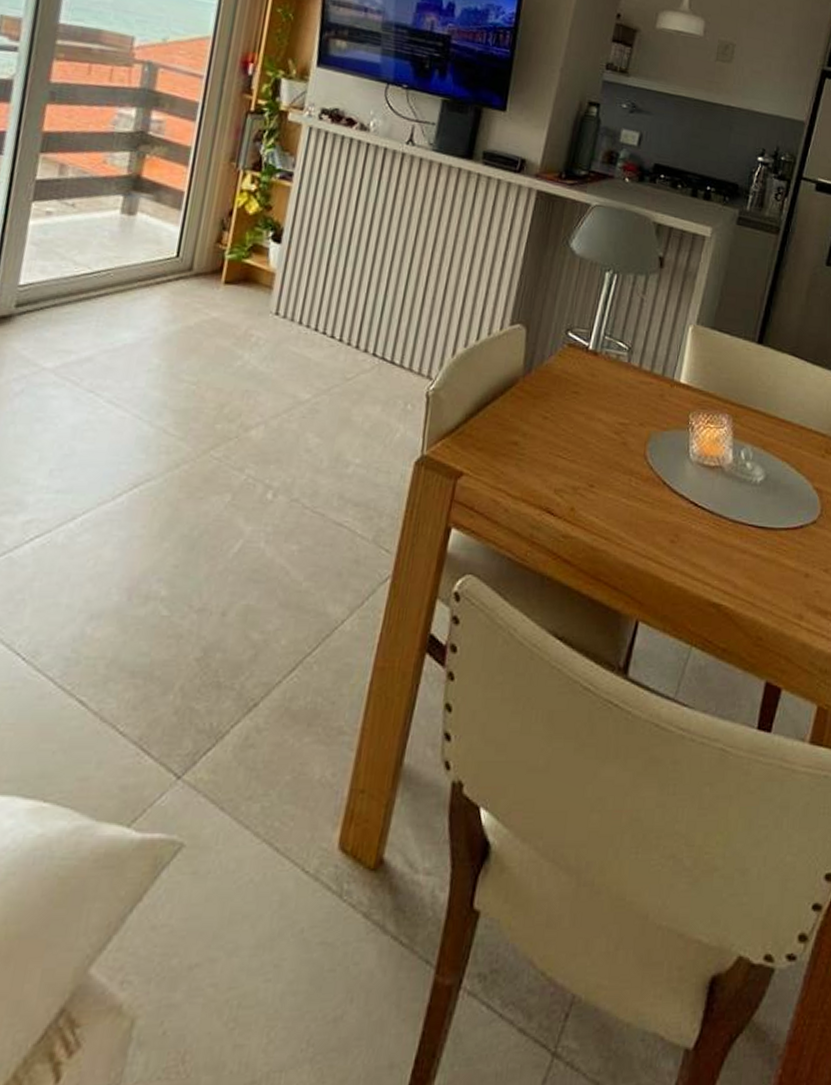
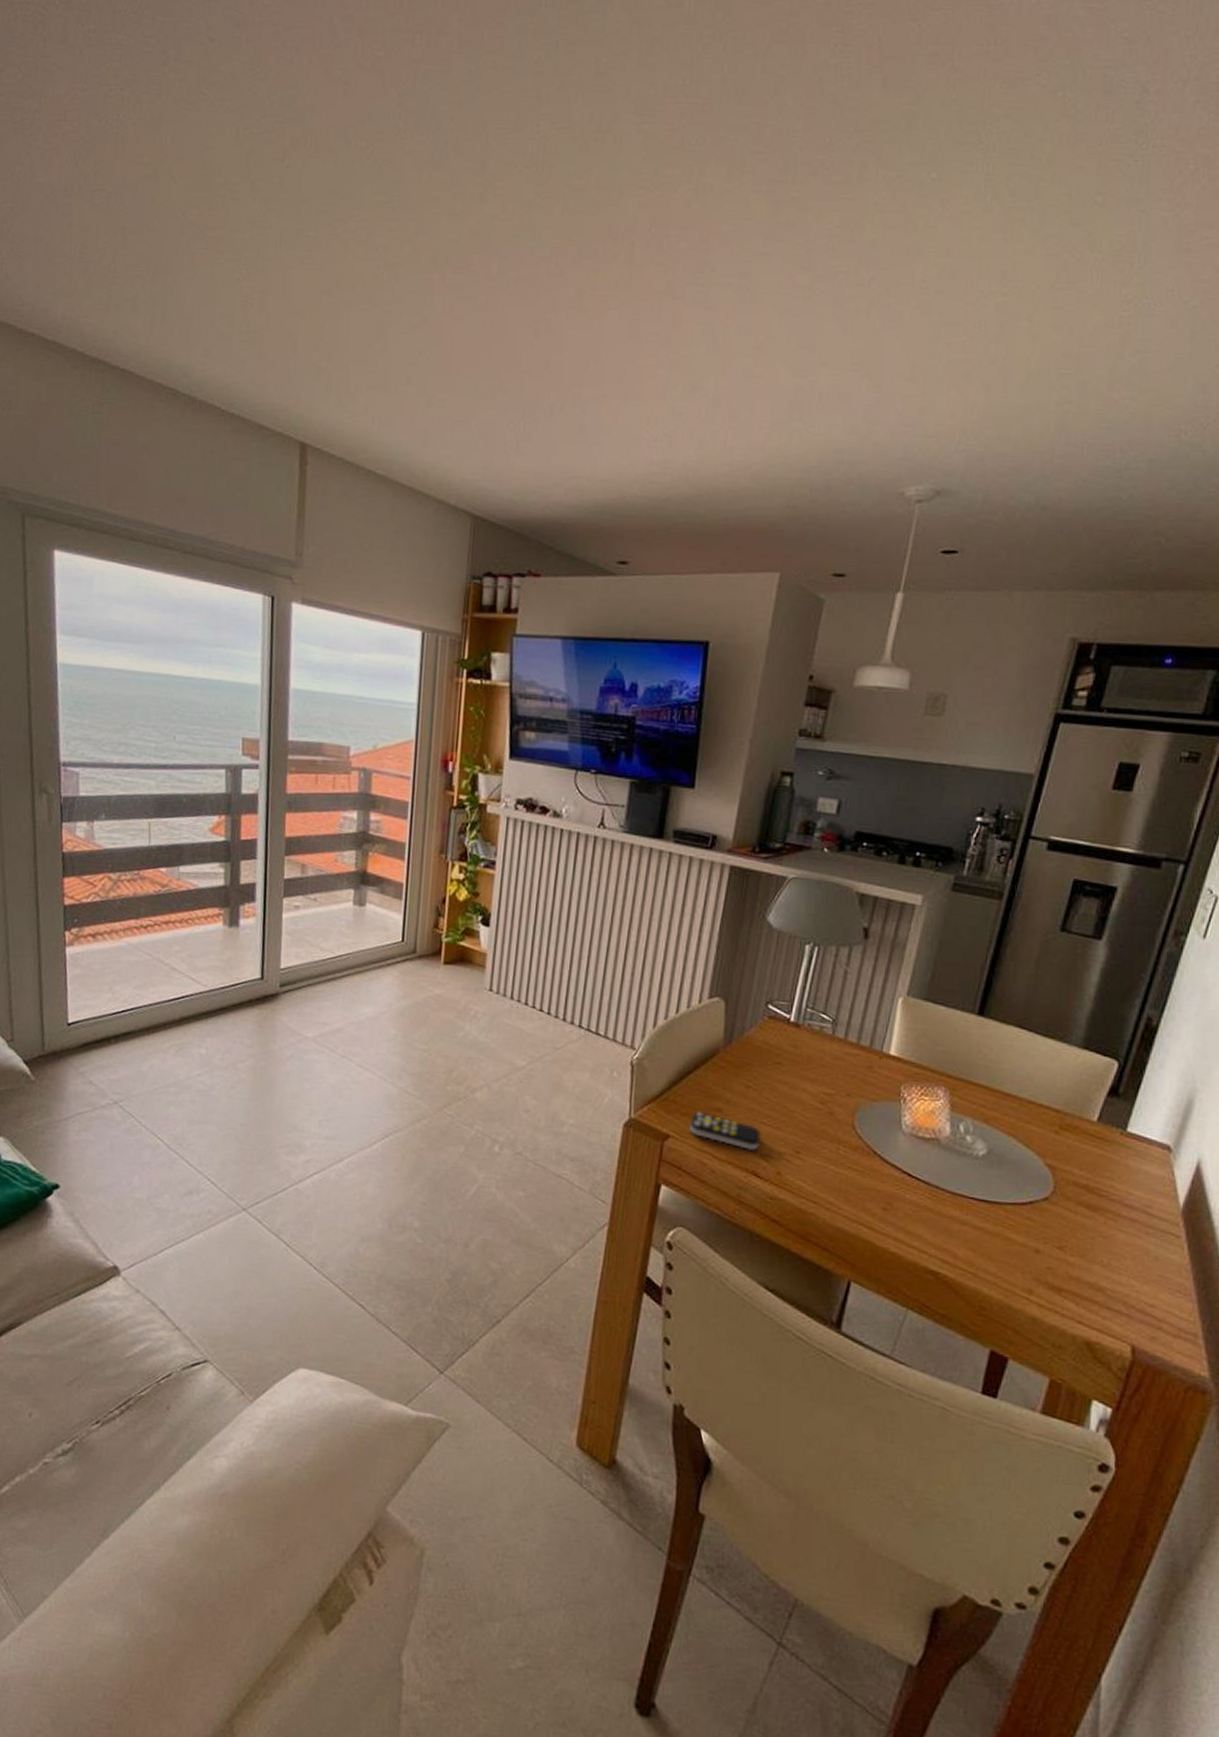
remote control: none [484,446,557,486] -> present [689,1112,762,1150]

